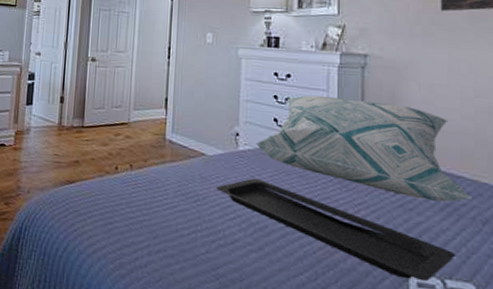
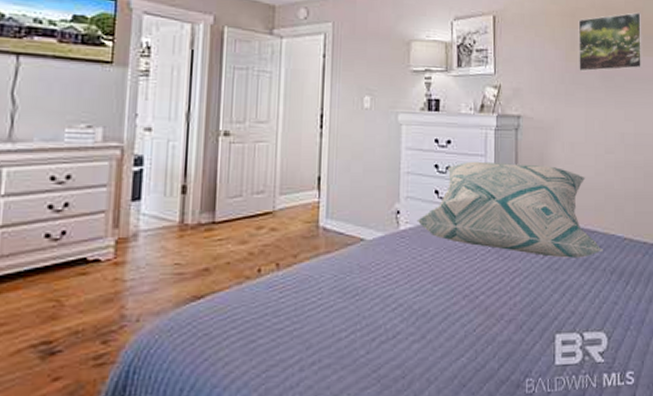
serving tray: present [216,178,456,282] -> none [376,259,591,340]

